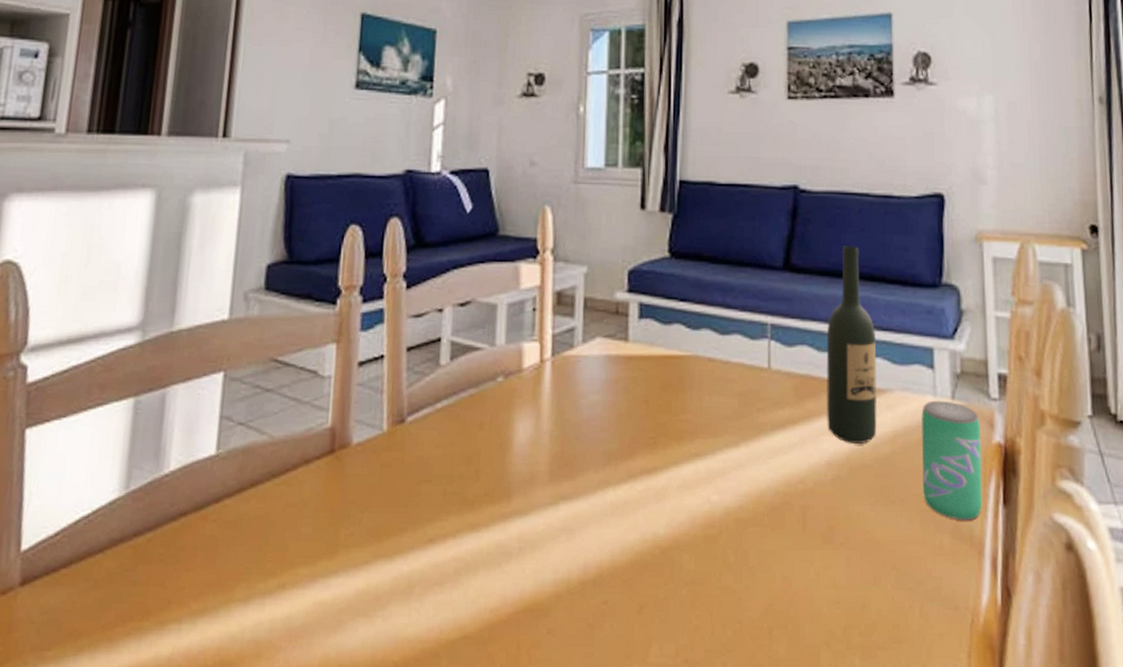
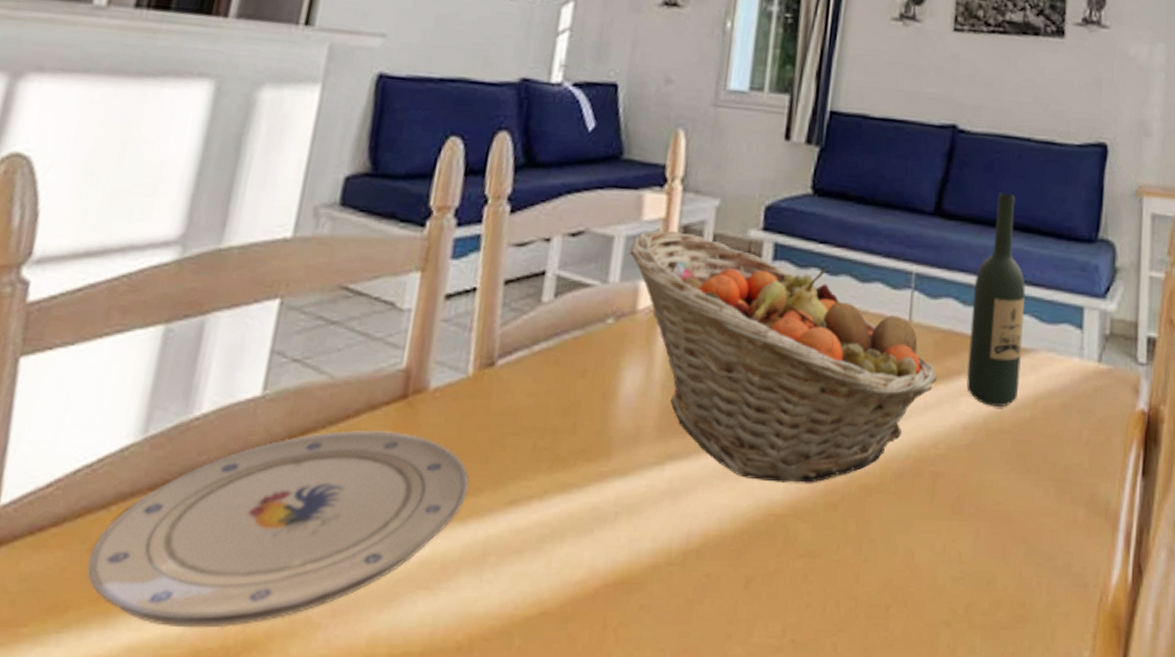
plate: none [92,482,393,652] -> present [87,430,470,629]
fruit basket: none [512,296,799,518] -> present [629,230,938,483]
beverage can: present [921,400,983,521] -> none [1060,363,1125,492]

